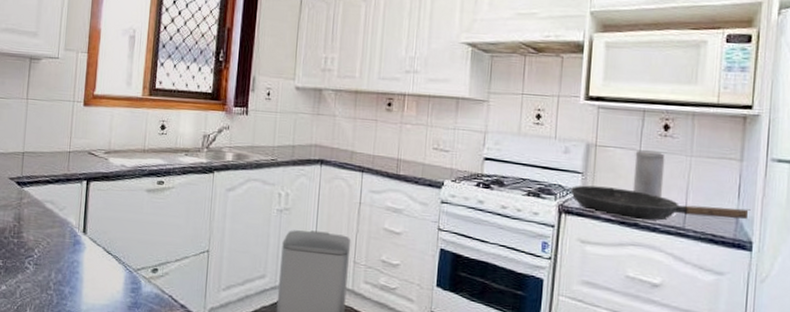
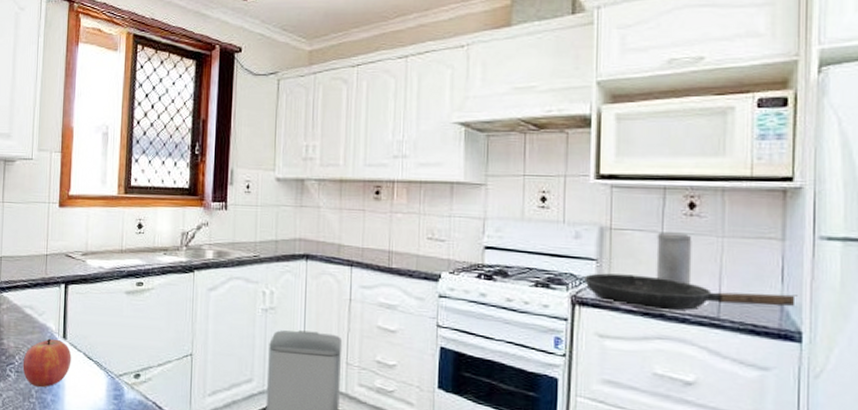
fruit: none [41,232,91,280] -> present [22,338,72,388]

